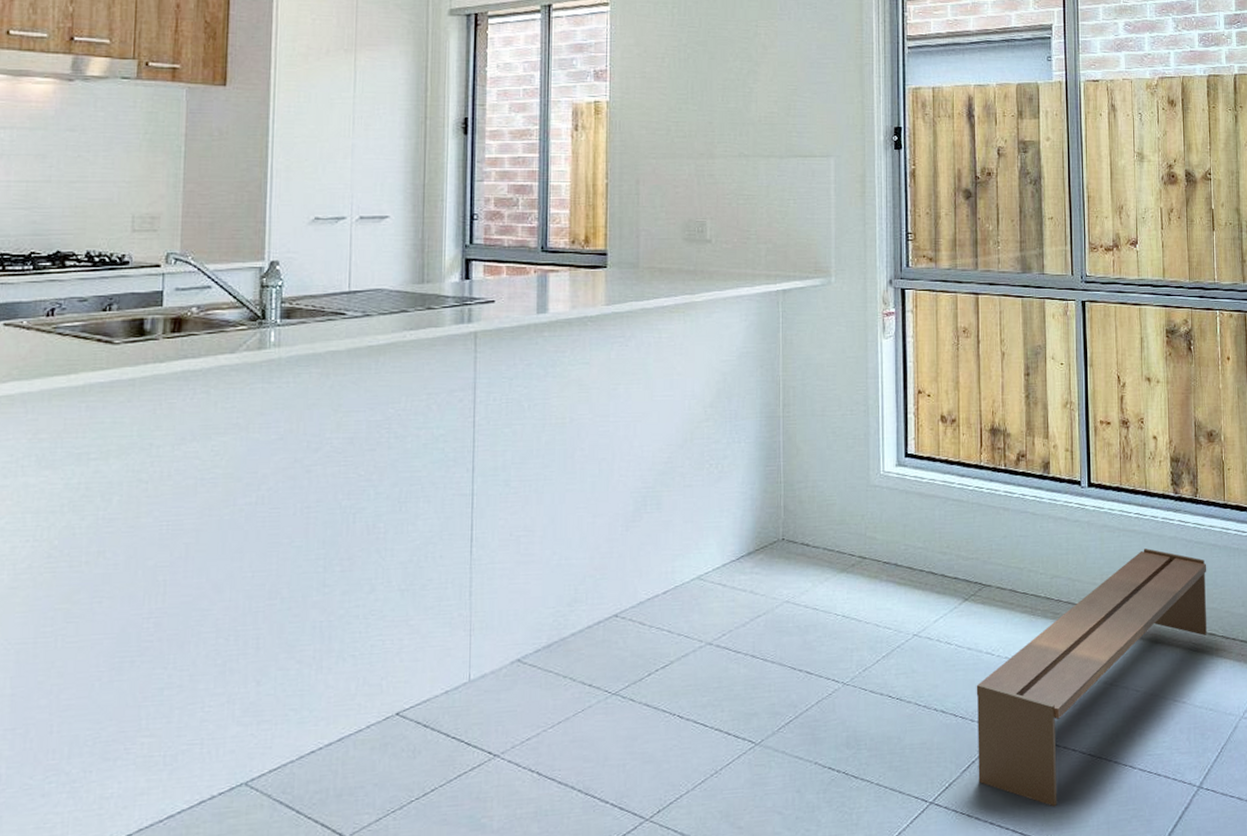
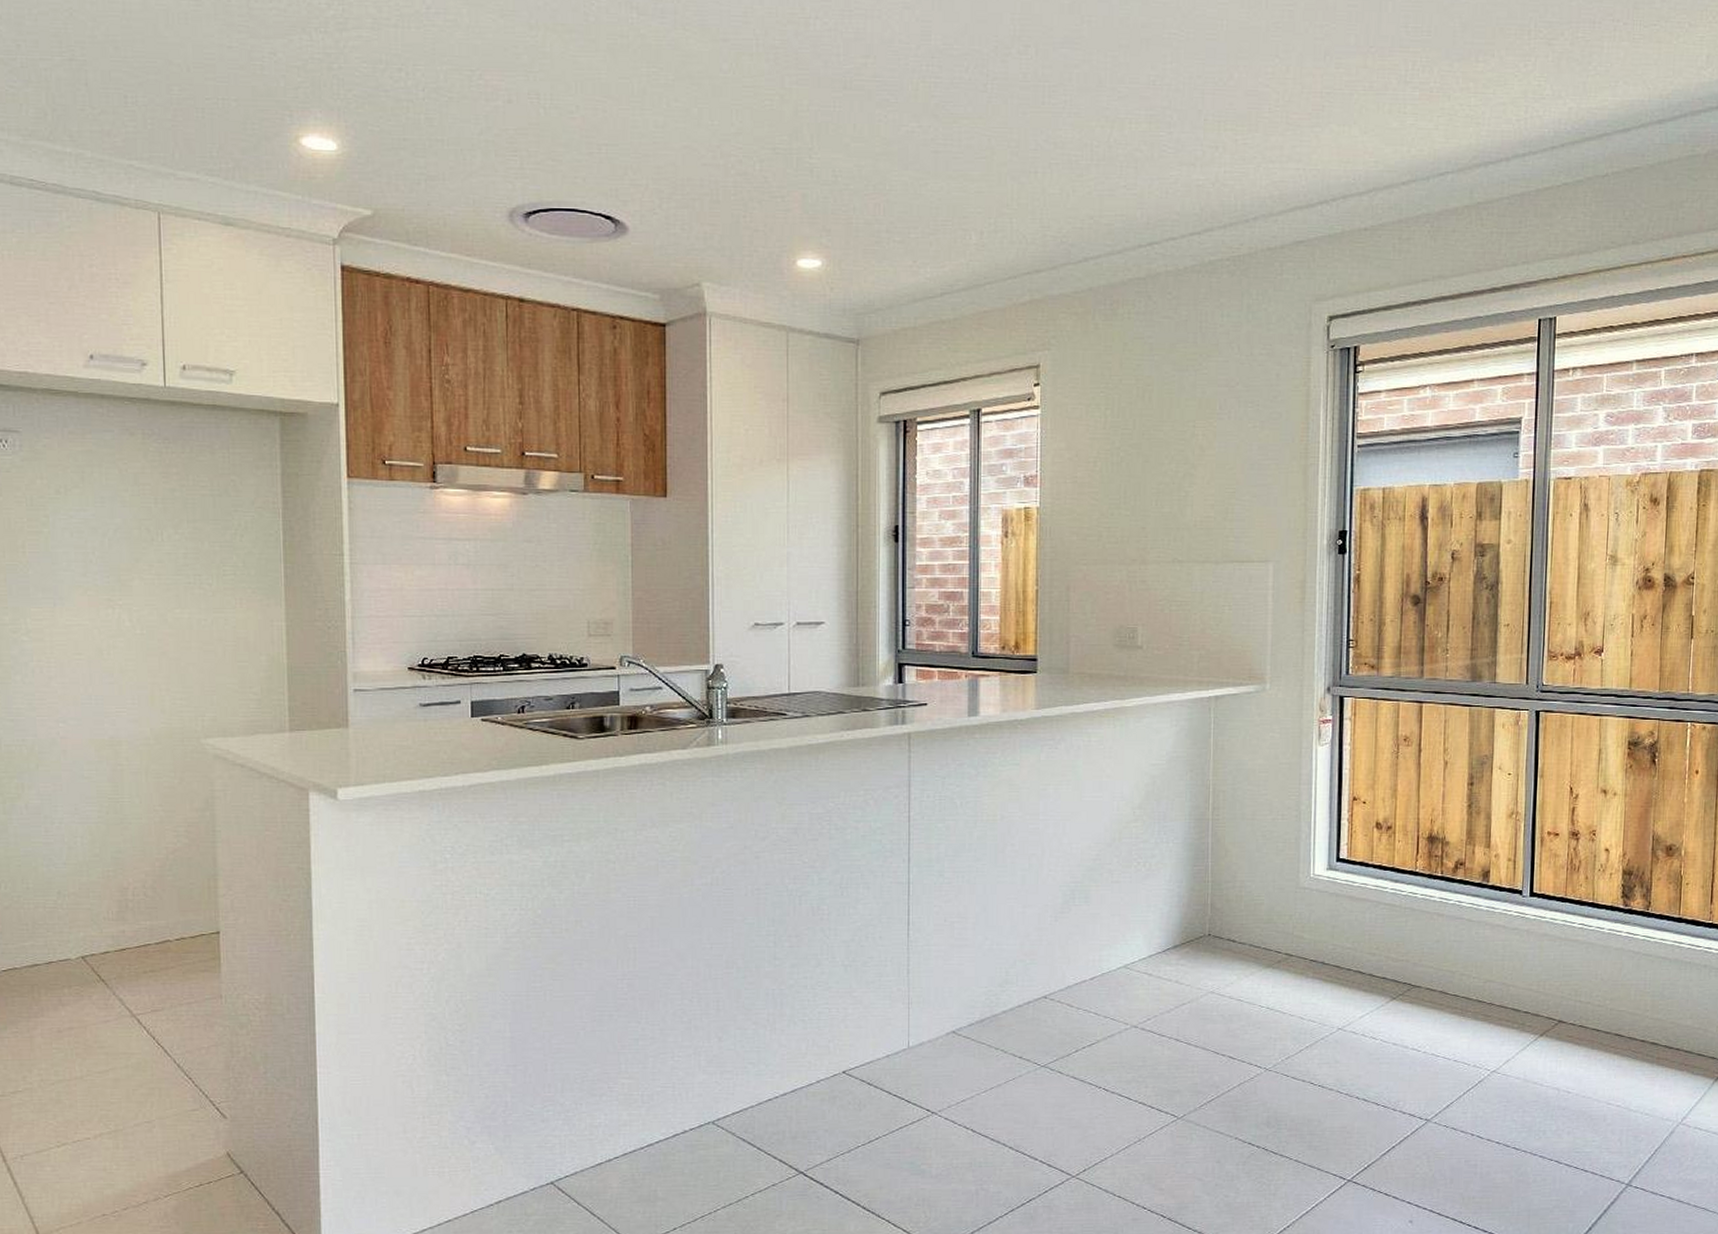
bench: present [976,548,1208,807] -> none [1397,958,1655,1193]

